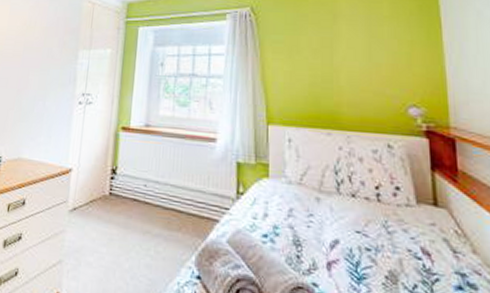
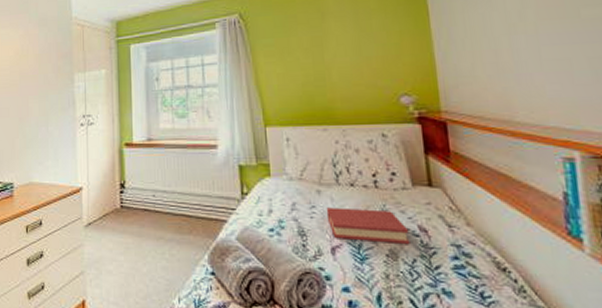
hardback book: none [324,217,412,268] -> present [326,207,410,245]

